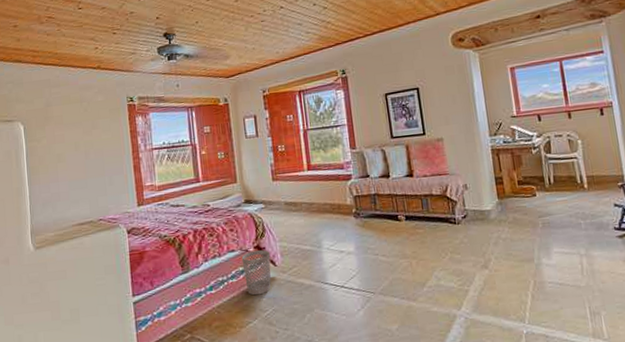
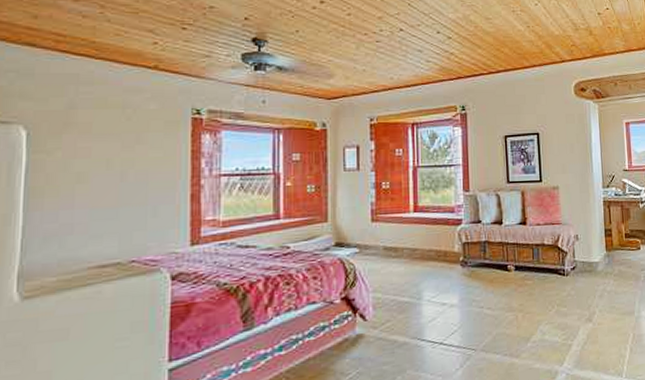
wastebasket: present [241,250,271,296] -> none [324,302,361,356]

